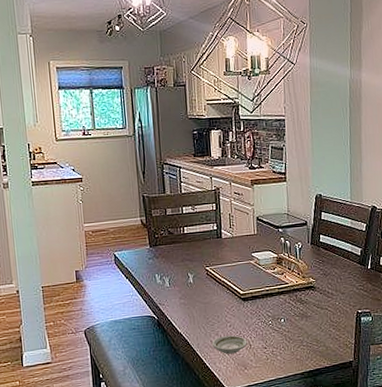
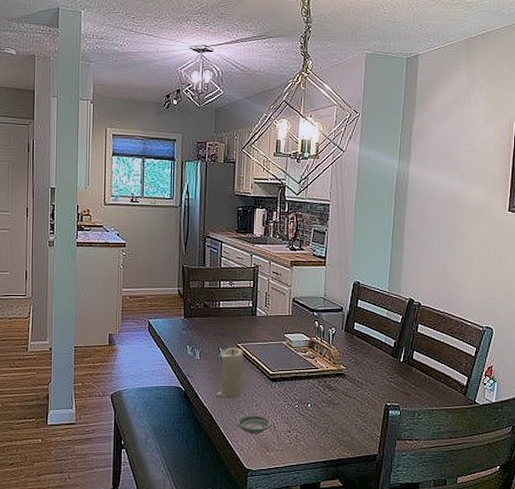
candle: none [189,271,215,323] -> present [216,347,244,398]

